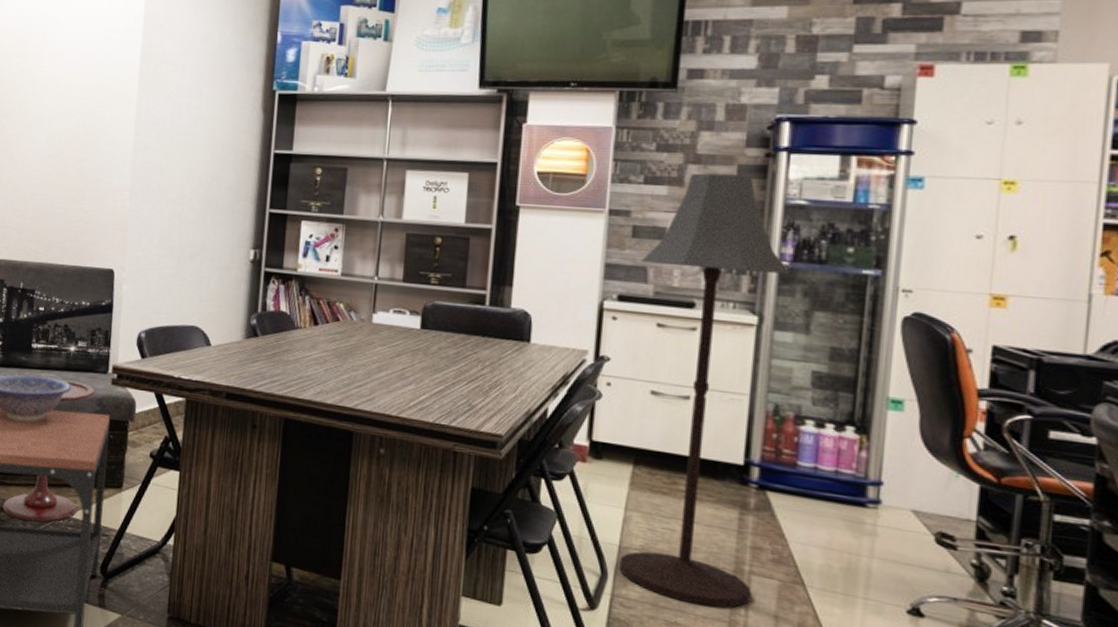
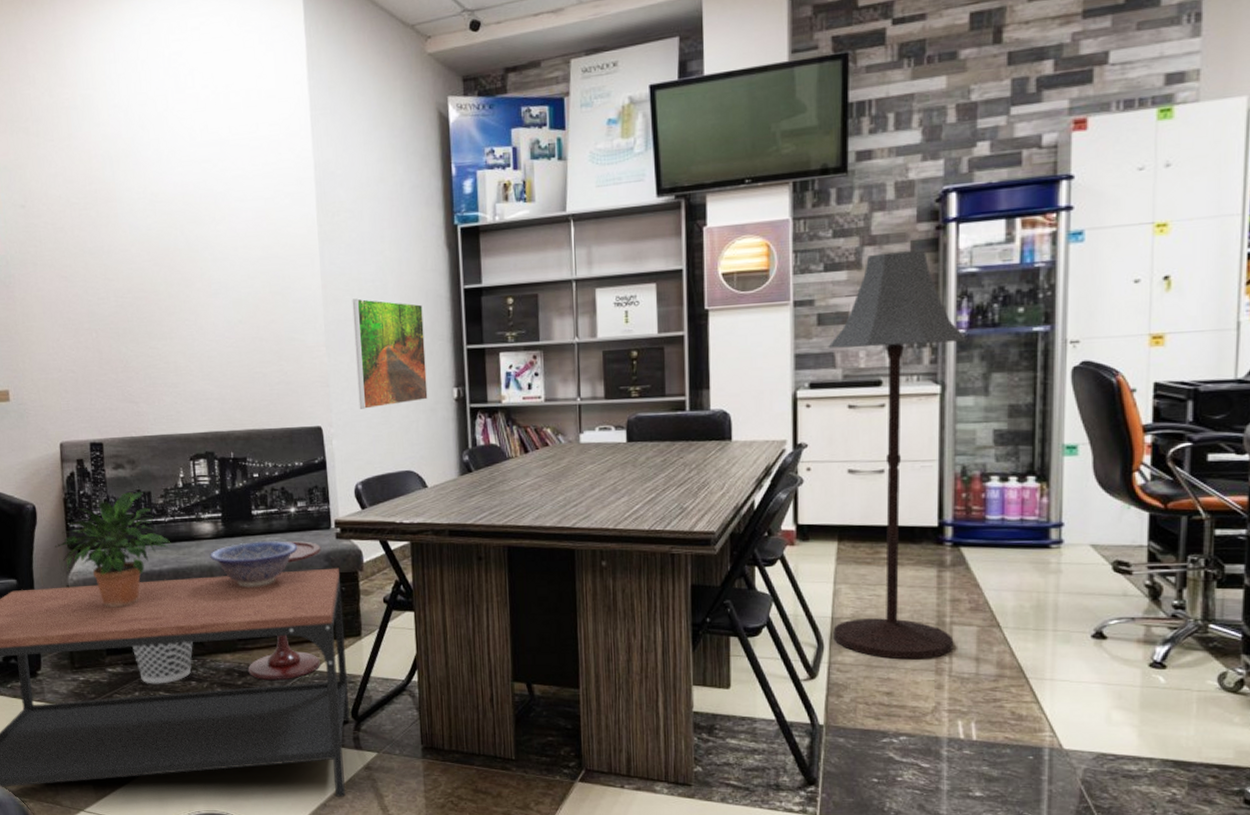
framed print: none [154,149,231,259] -> present [352,298,428,409]

